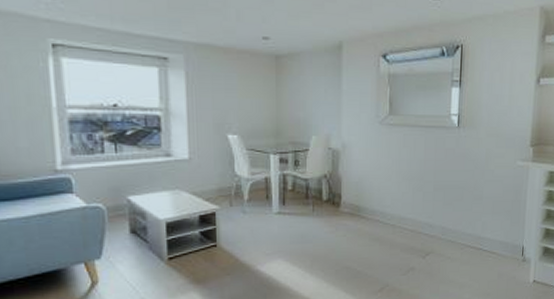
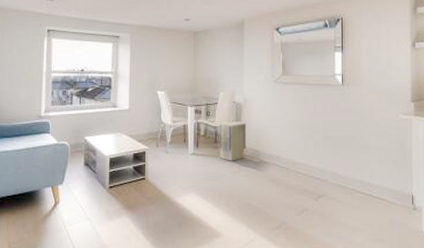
air purifier: none [311,172,346,220] -> present [219,121,247,161]

